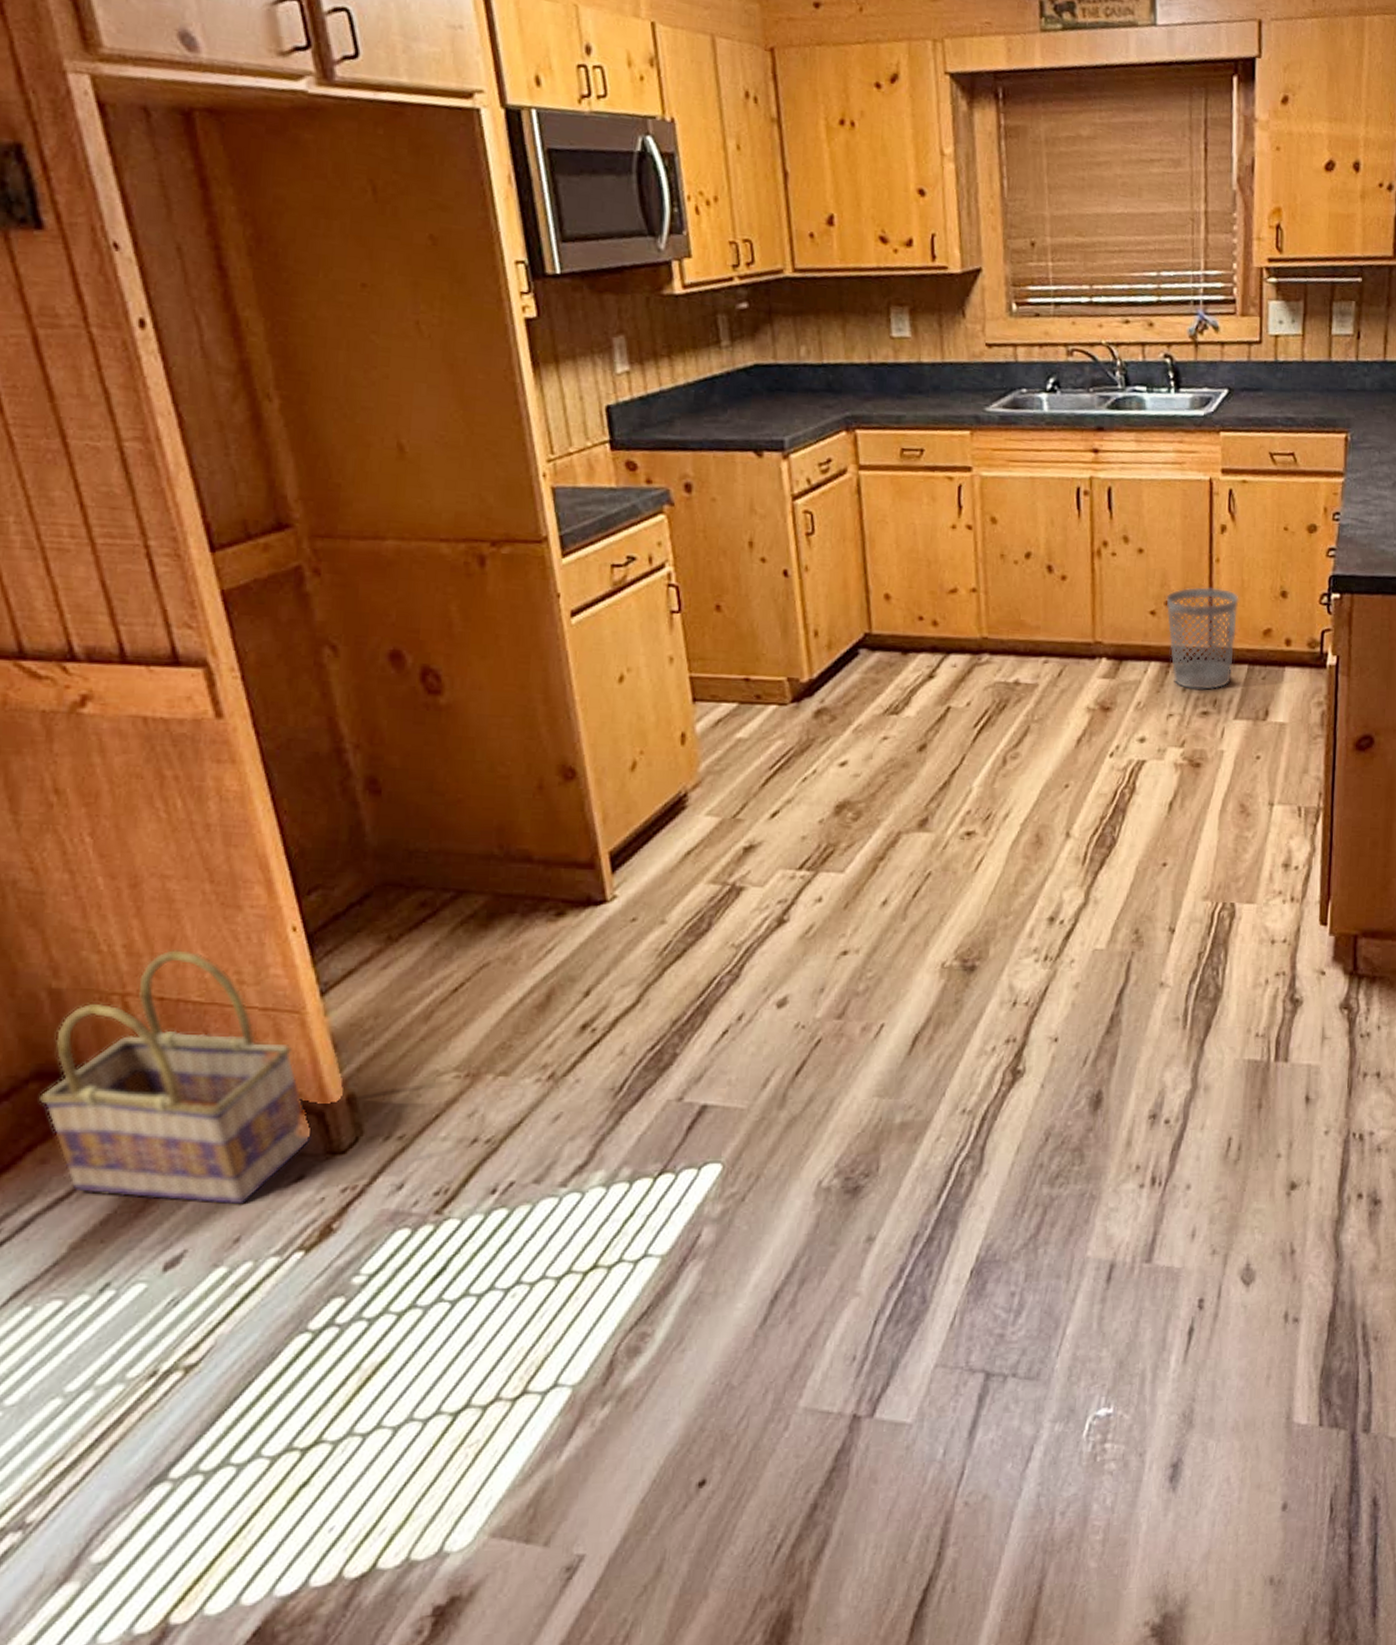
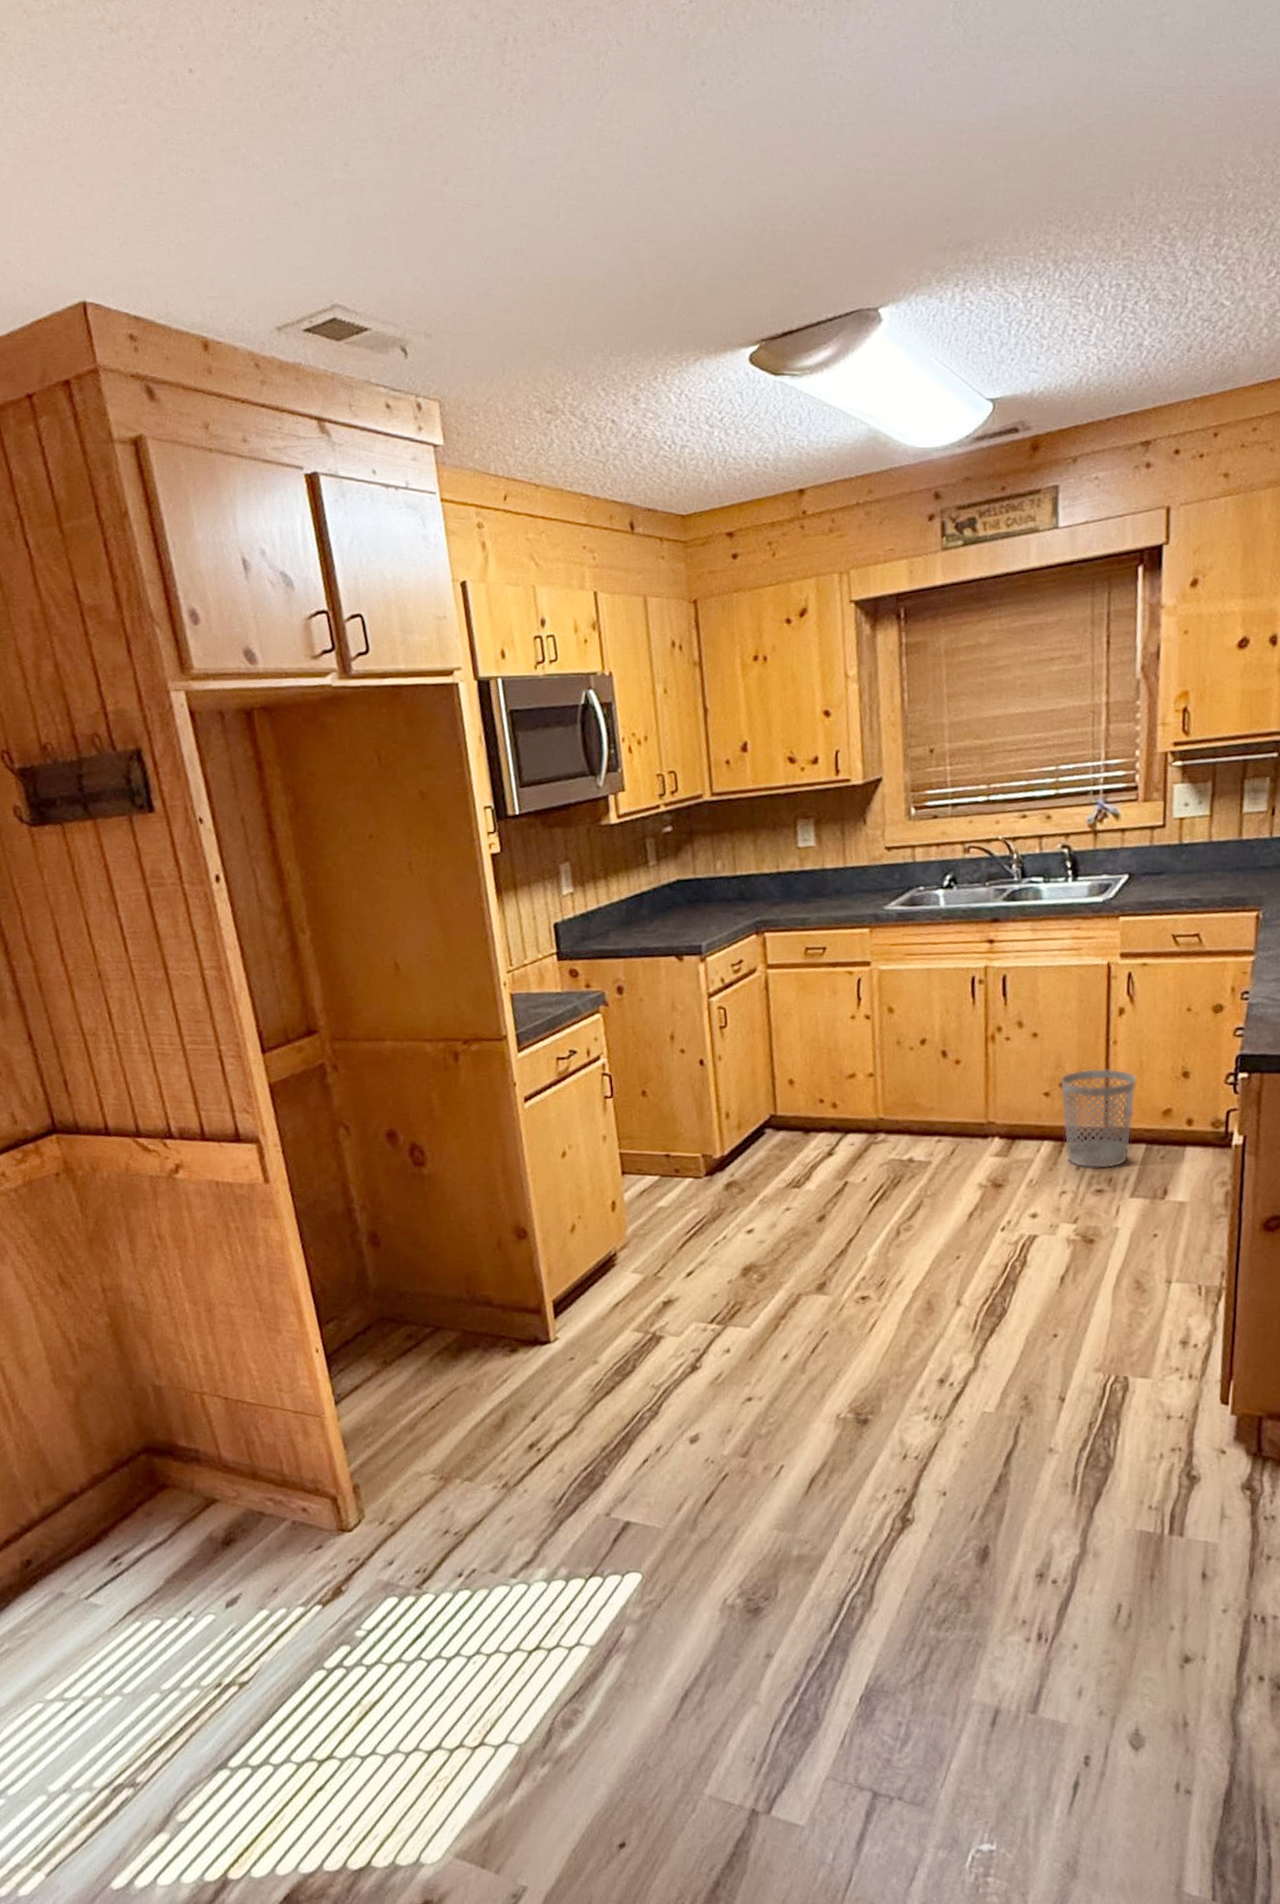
basket: present [40,950,311,1205] -> none [147,1361,327,1563]

